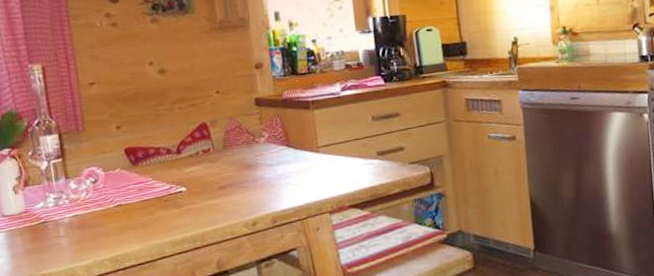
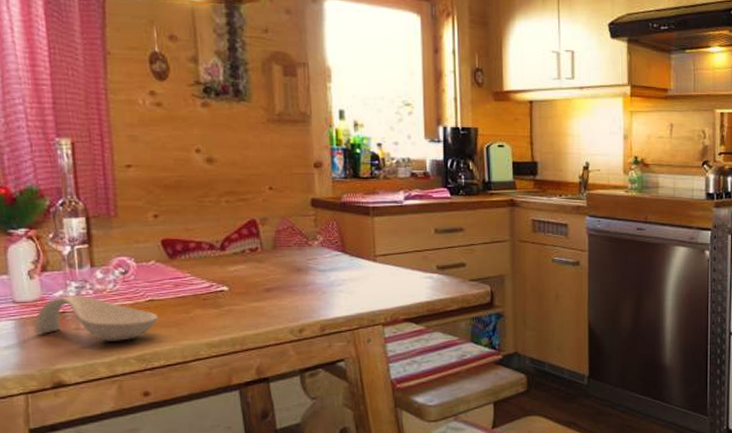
spoon rest: none [21,205,127,246] -> present [34,294,159,341]

